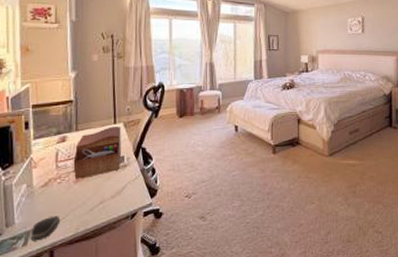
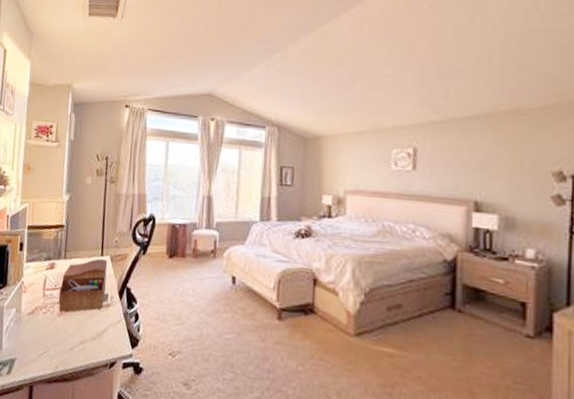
computer mouse: present [30,215,59,241] -> none [14,347,41,372]

